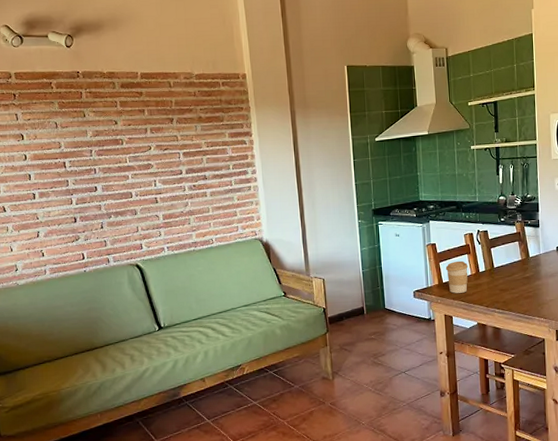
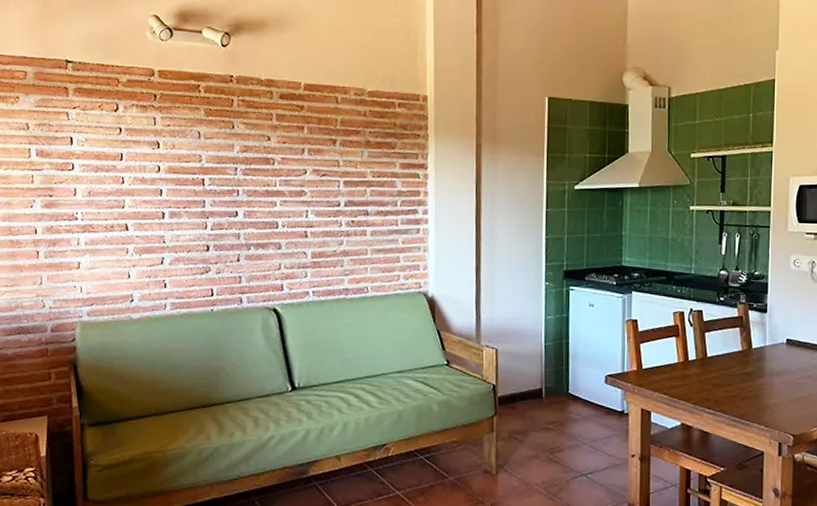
coffee cup: present [445,260,468,293] -> none [647,344,675,384]

